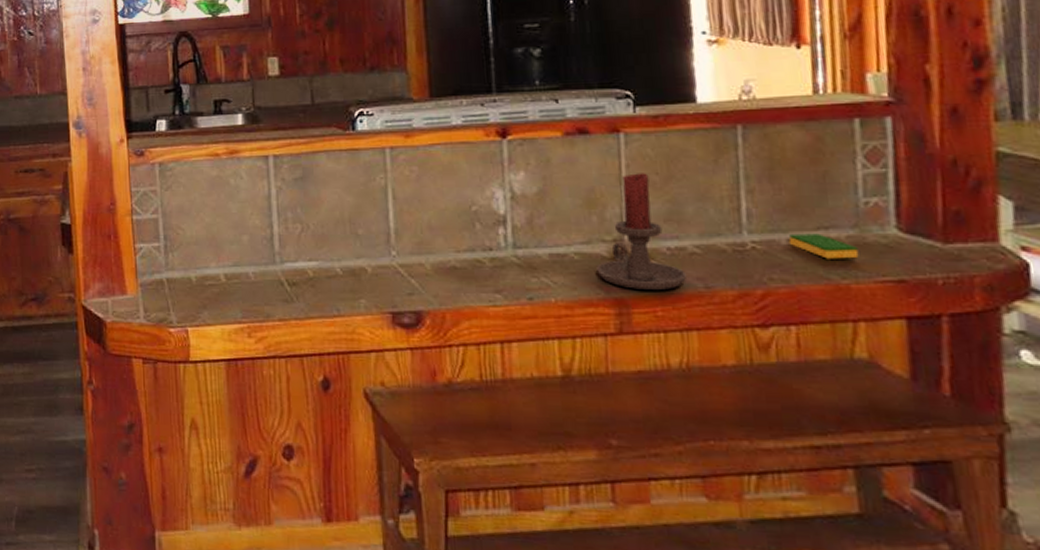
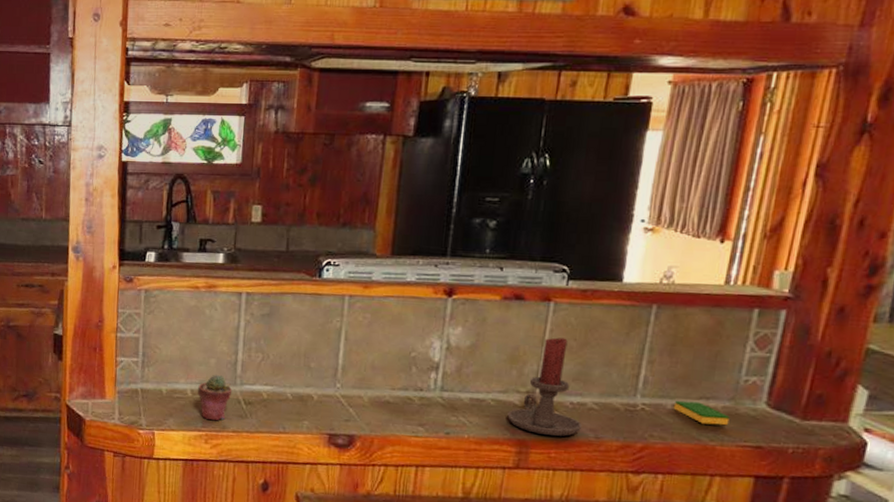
potted succulent: none [232,253,273,309] -> present [197,374,233,421]

